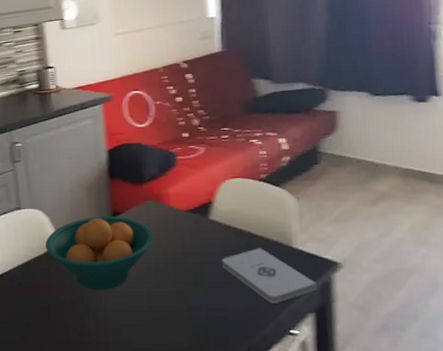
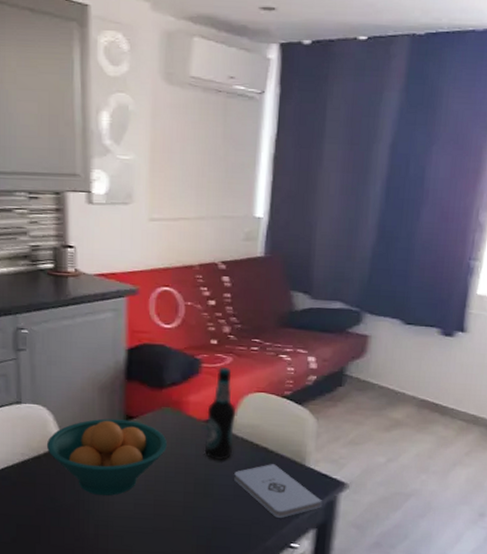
bottle: none [187,157,217,249] -> present [204,366,235,461]

